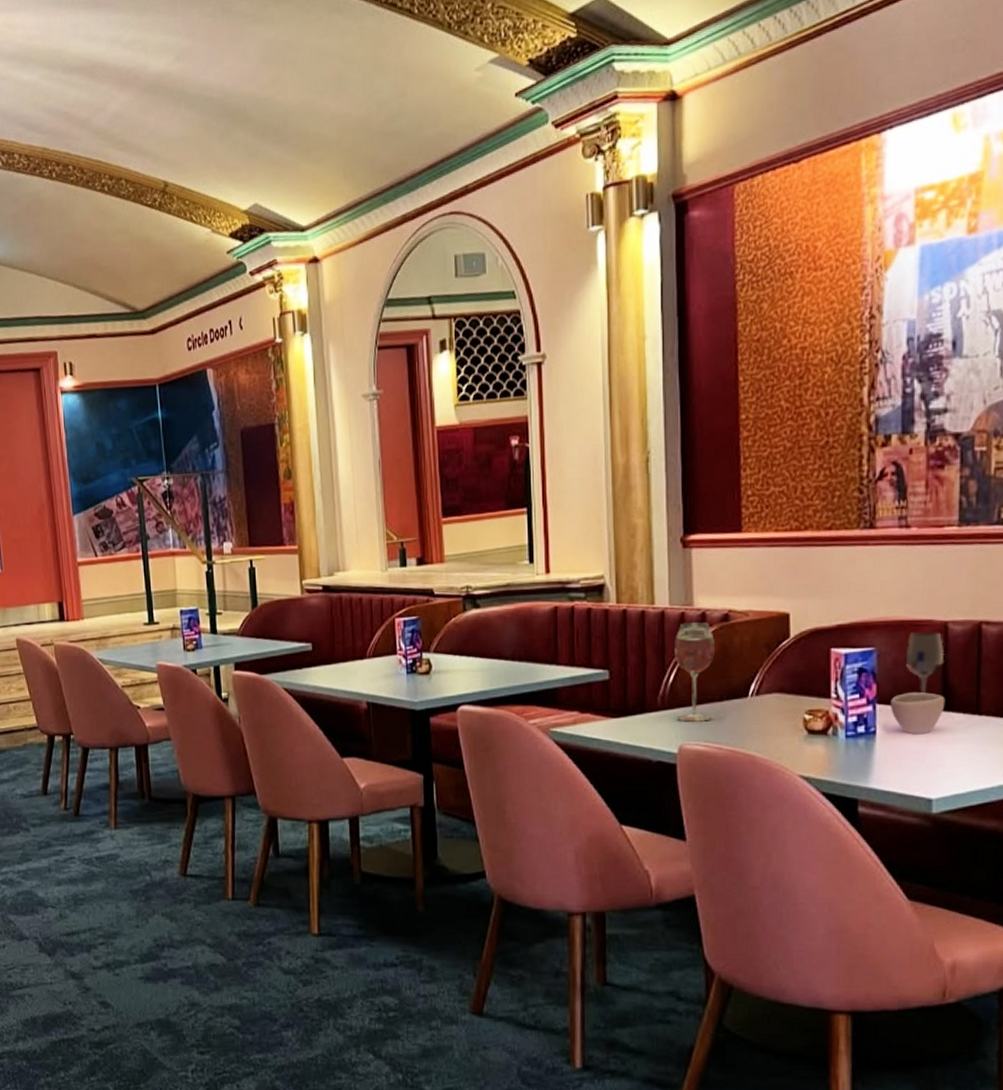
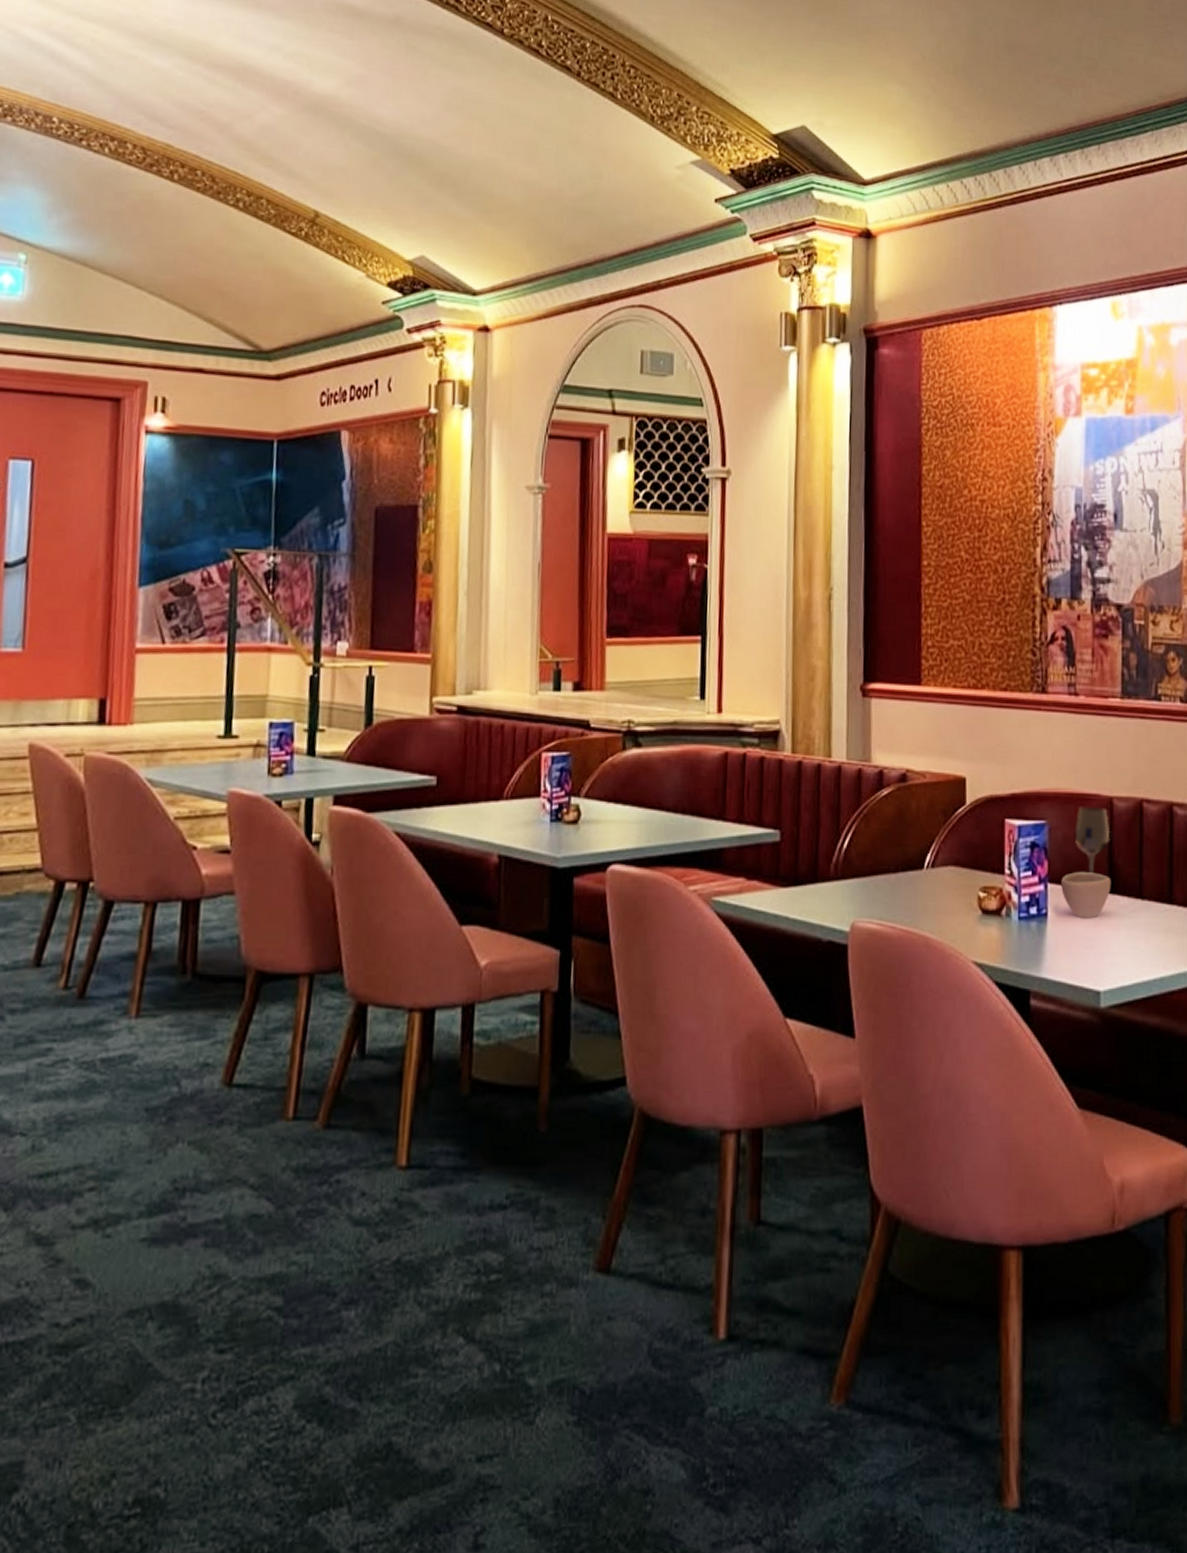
wineglass: present [675,622,715,722] -> none [850,781,891,896]

